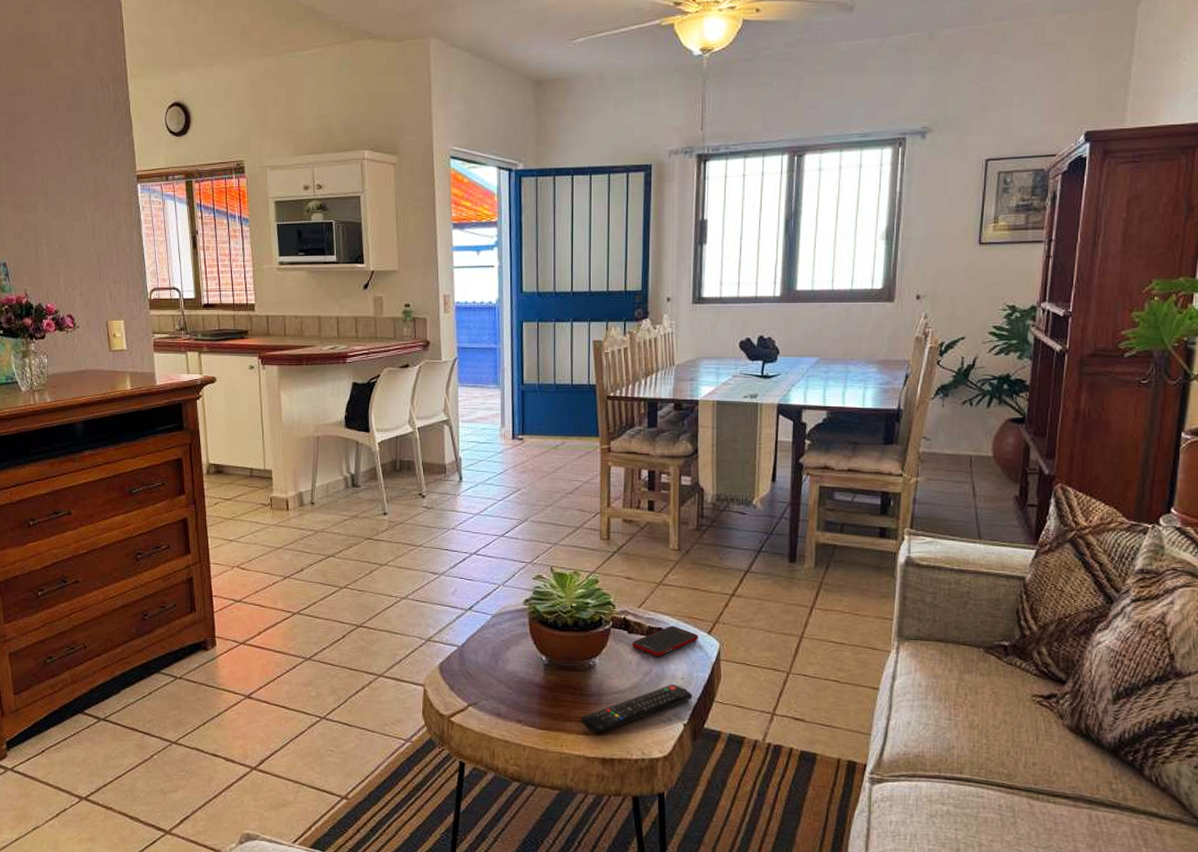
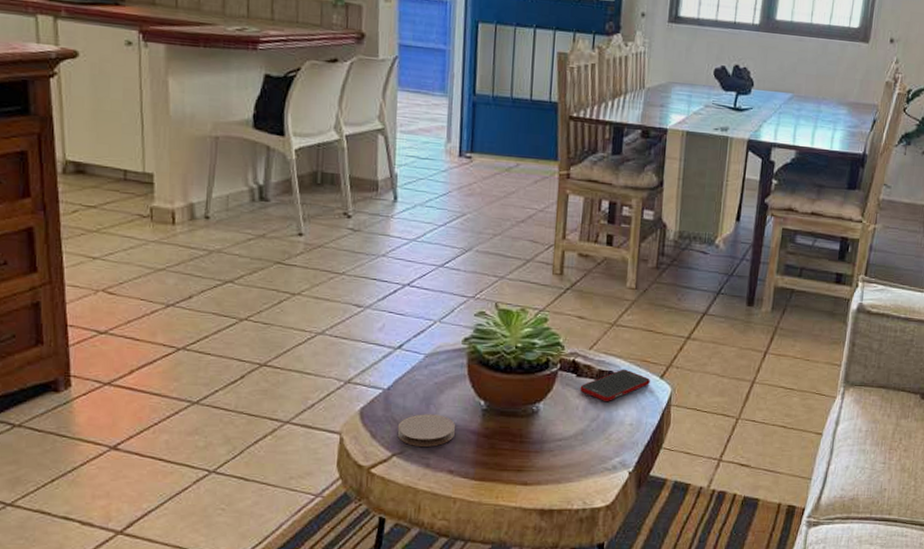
coaster: none [471,668,522,698] -> present [397,414,456,447]
remote control: present [580,684,693,733] -> none [519,431,640,483]

